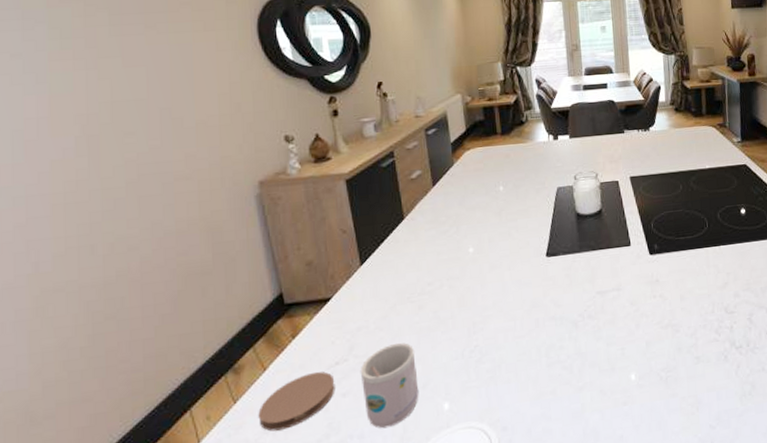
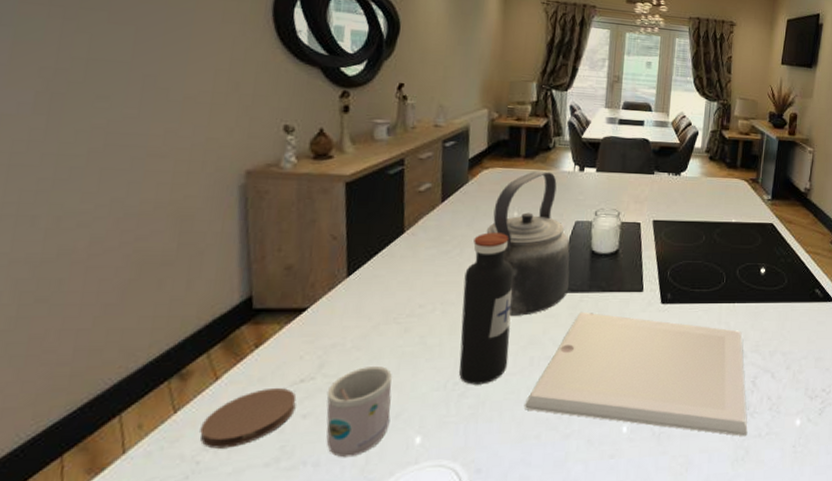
water bottle: none [464,207,516,351] -> present [459,232,514,385]
kettle: none [477,144,561,283] -> present [486,170,570,316]
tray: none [536,271,751,373] -> present [524,311,748,437]

